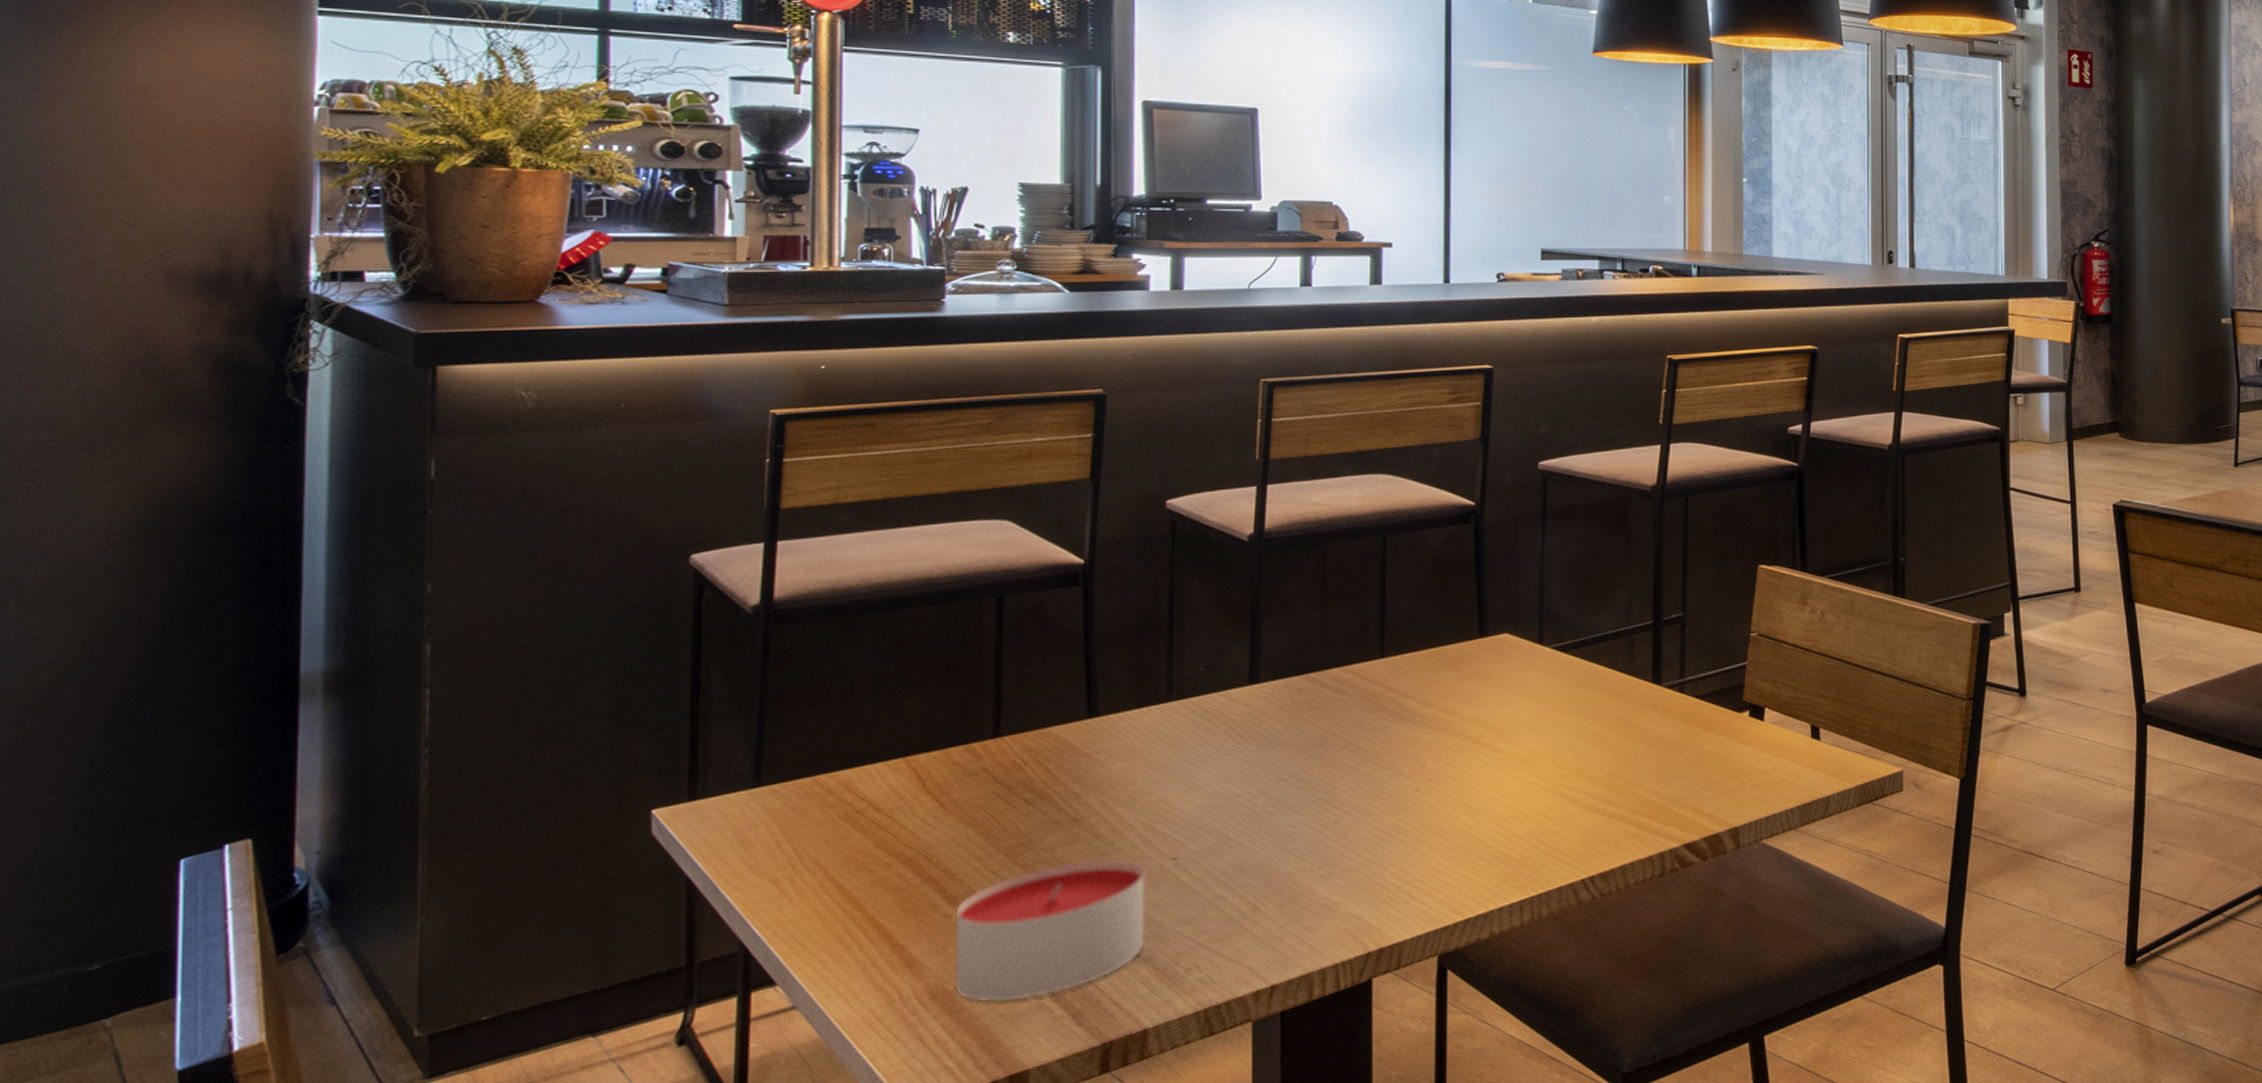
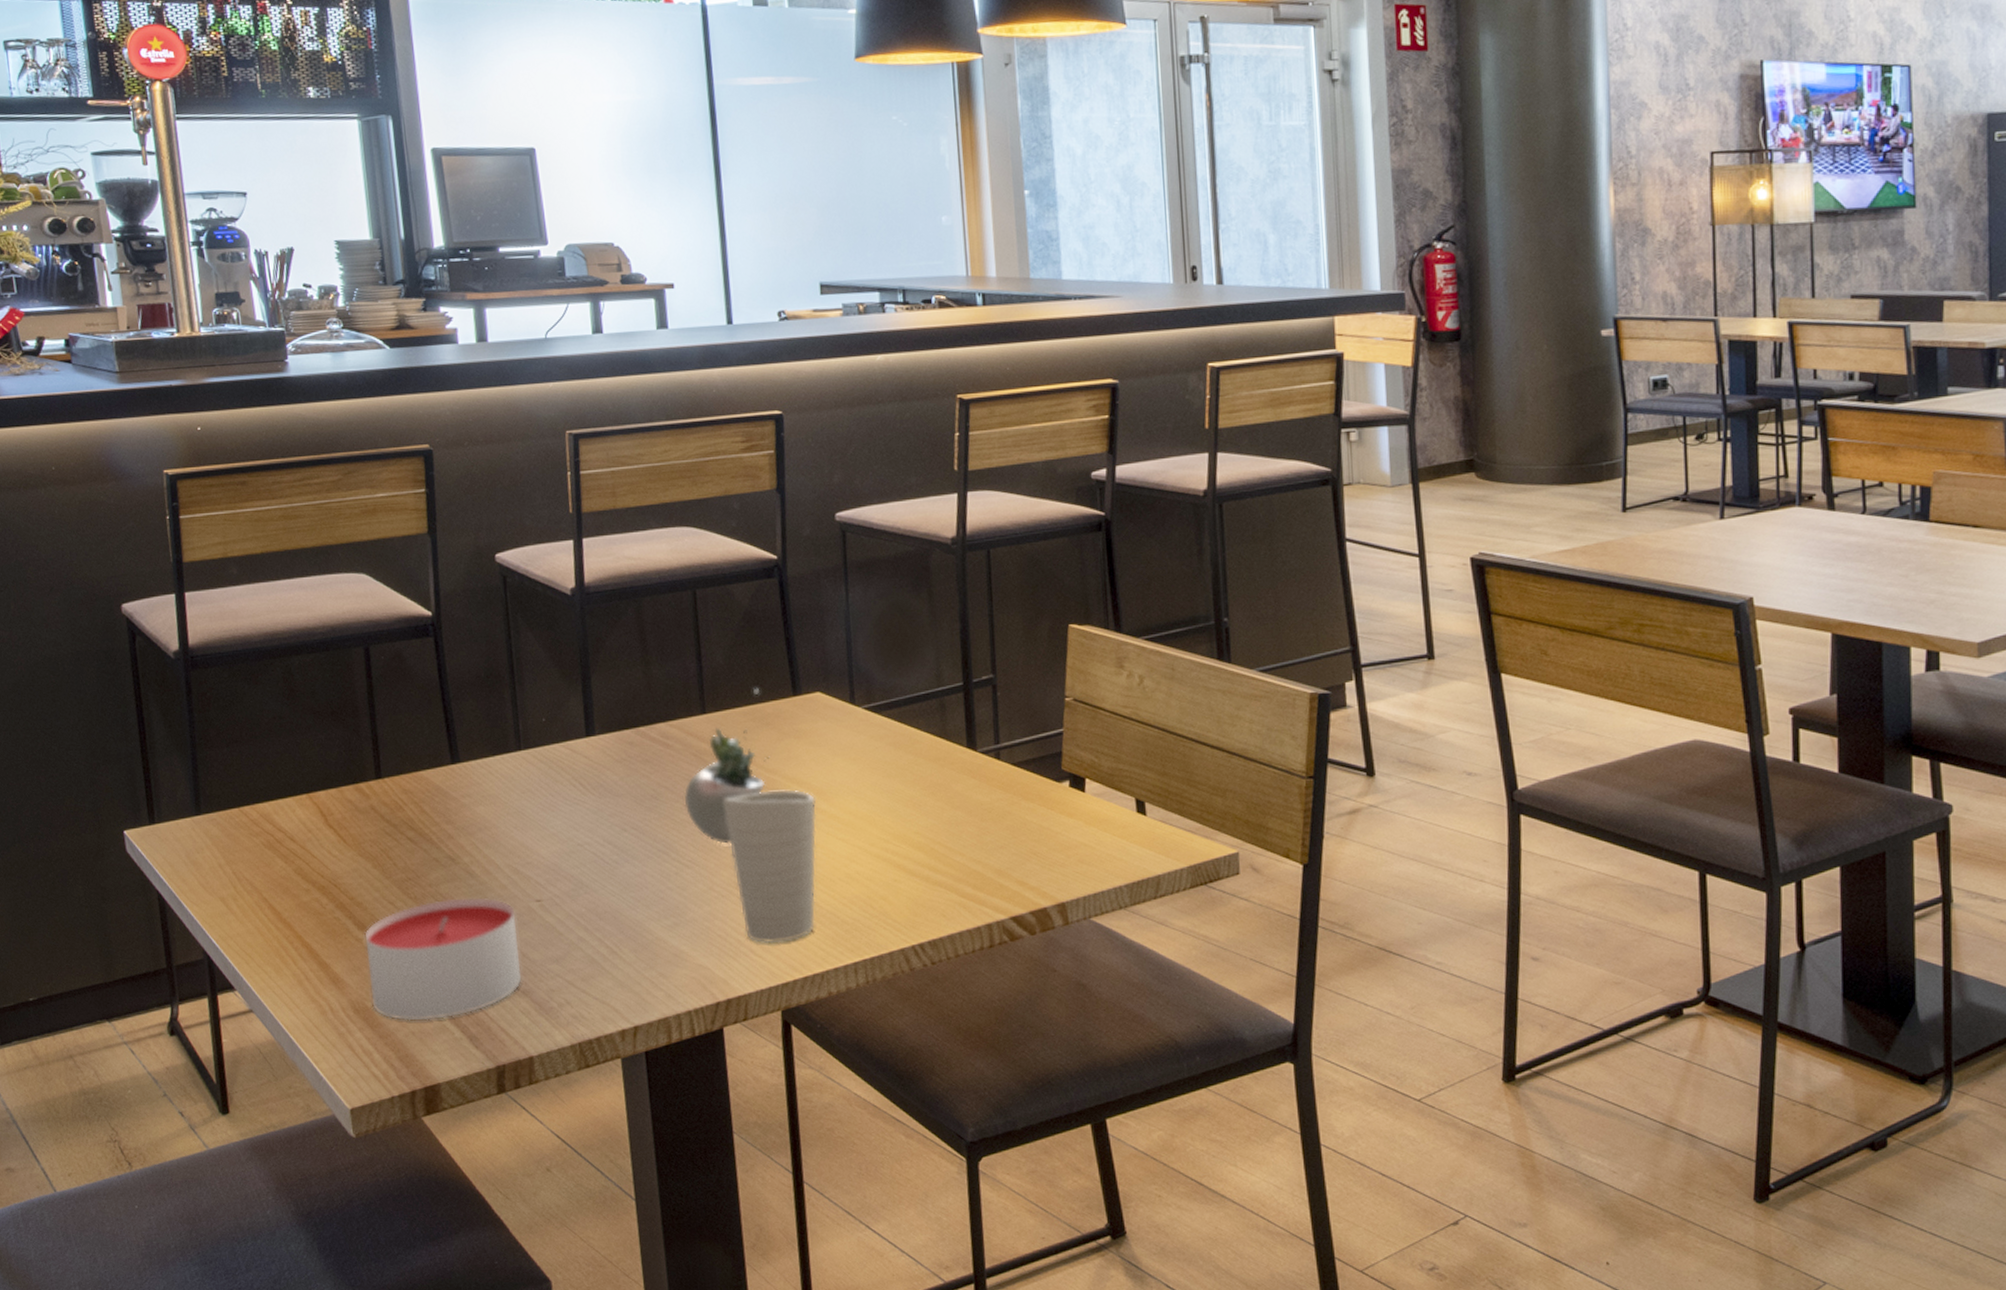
succulent plant: none [1352,630,1450,789] -> present [683,688,770,844]
cup: none [1395,730,1495,888] -> present [723,789,817,944]

